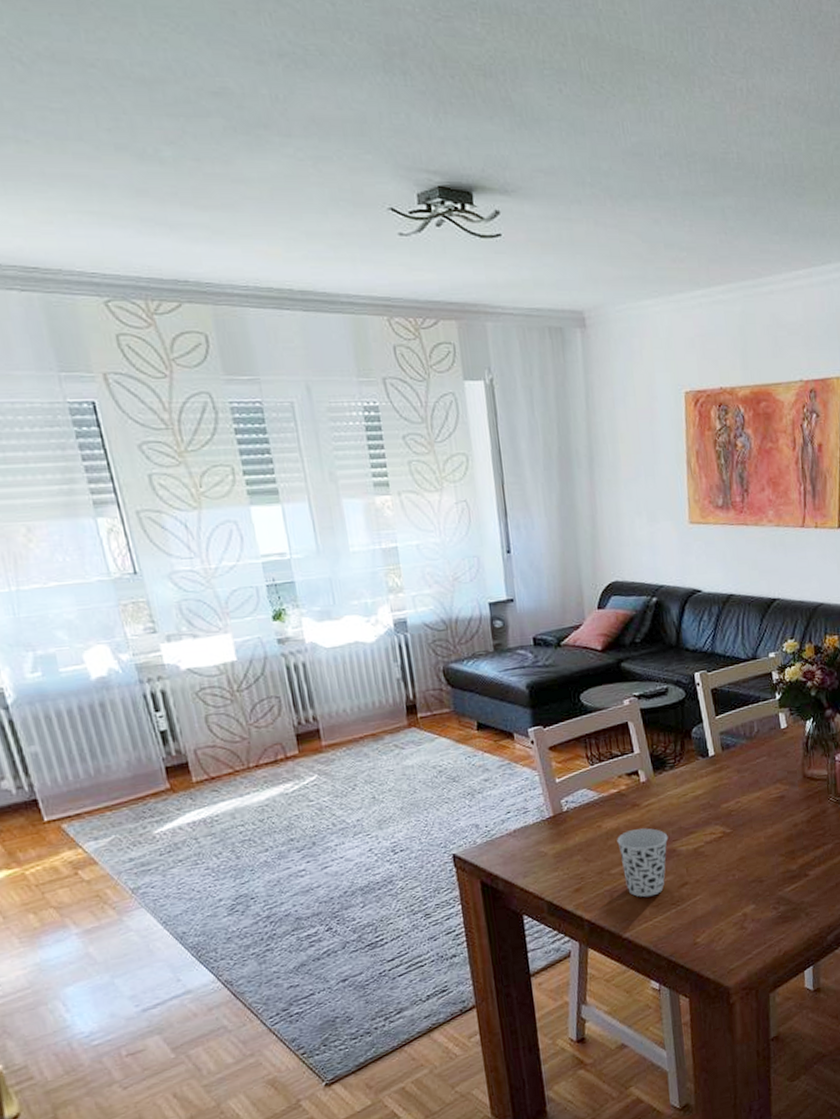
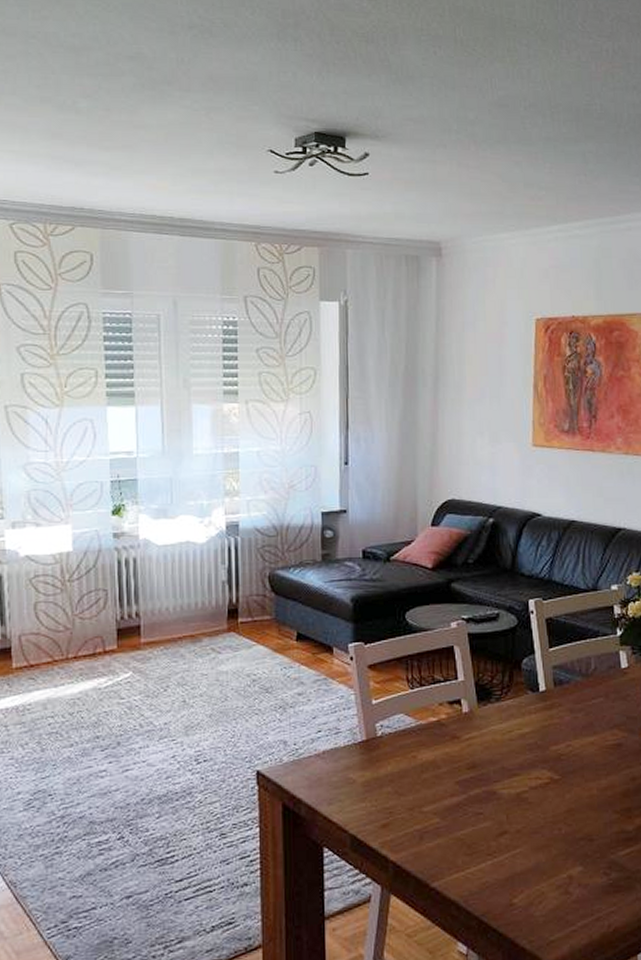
cup: present [617,828,669,897] -> none [432,764,489,843]

